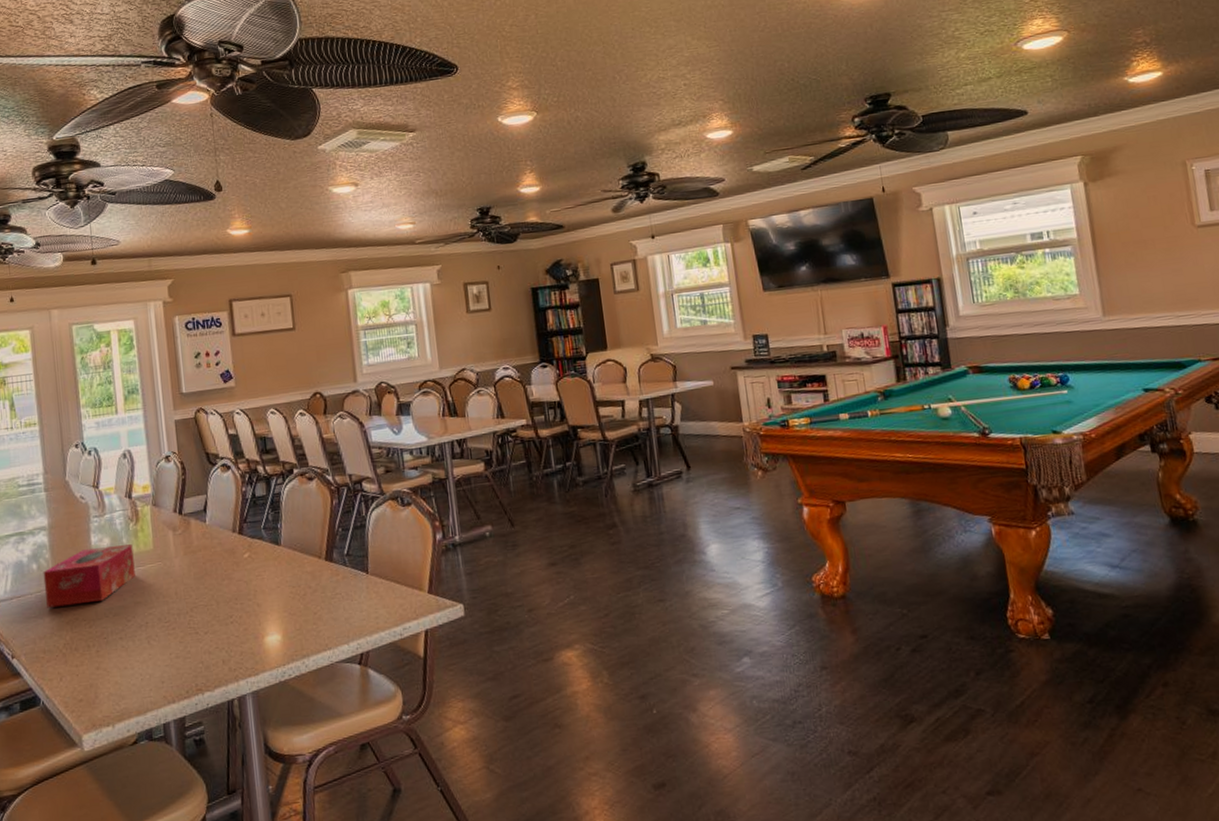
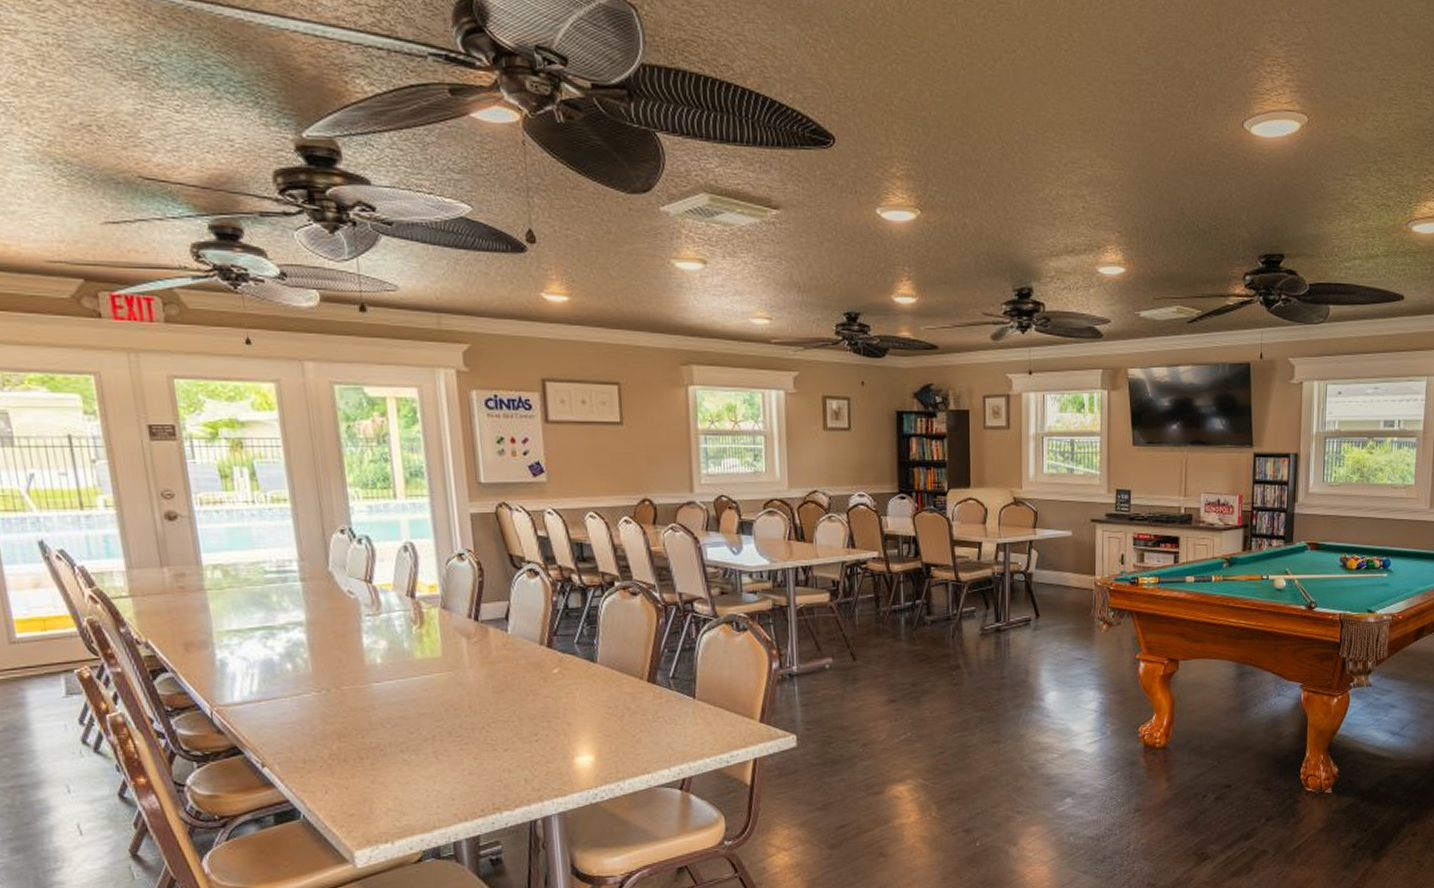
tissue box: present [43,544,135,608] -> none [300,649,420,714]

